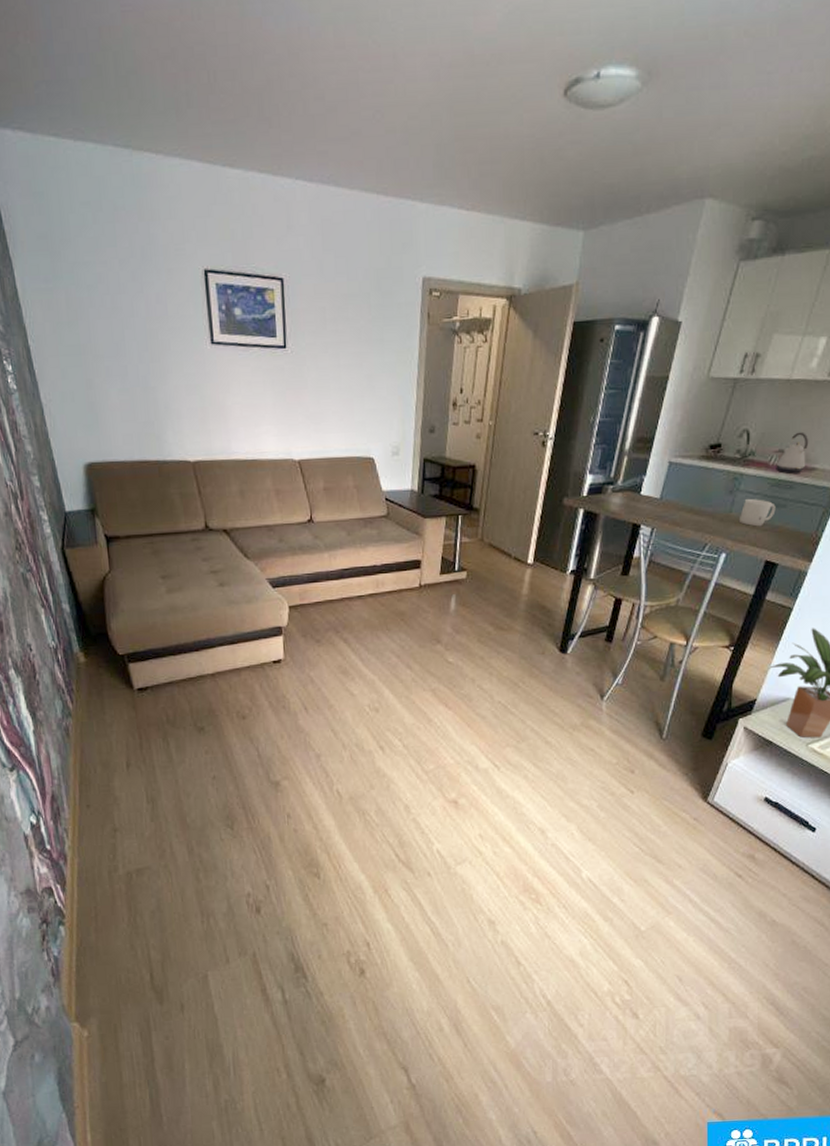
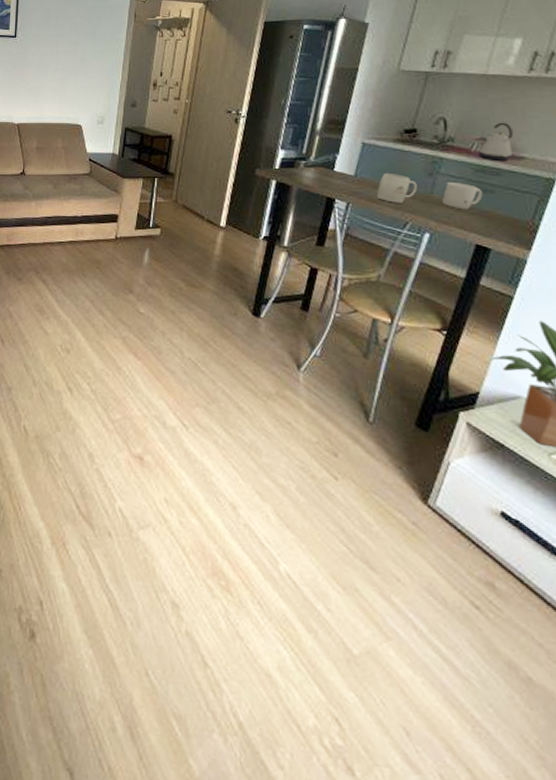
mug: none [679,493,718,525] -> present [376,172,417,203]

